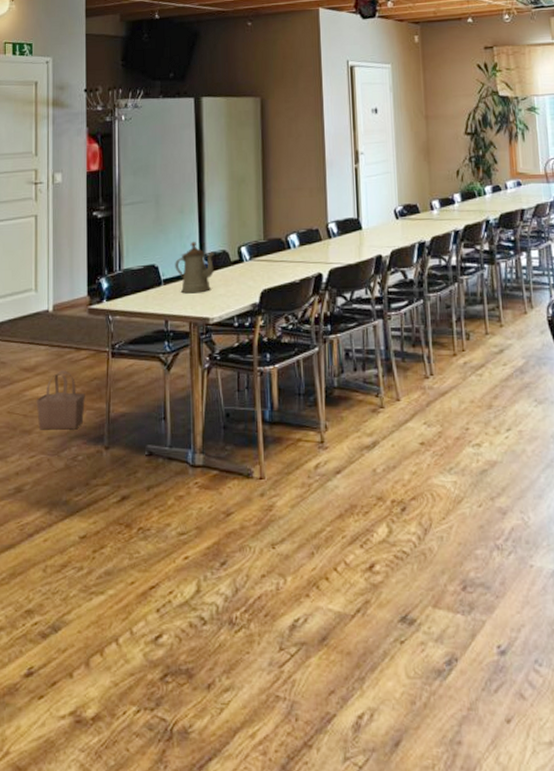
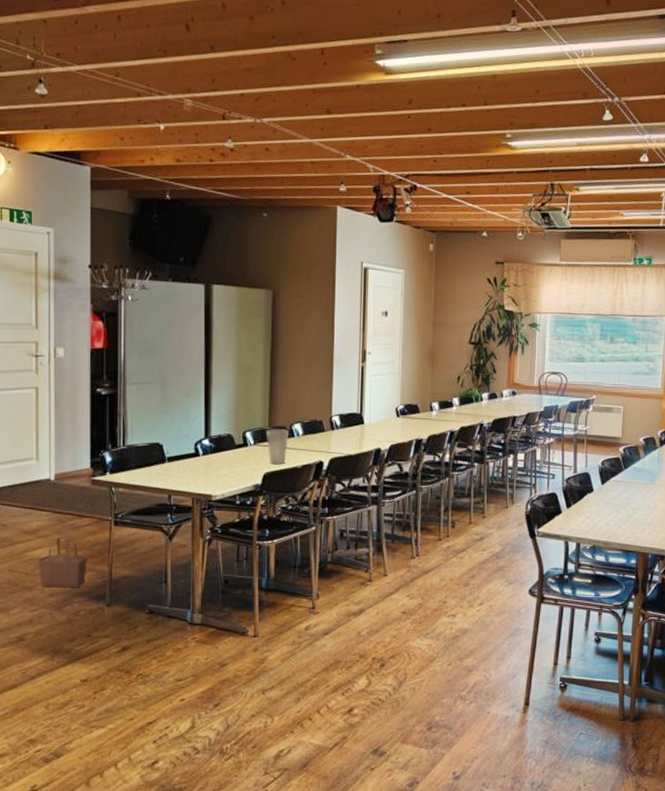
coffee pot: present [175,242,215,294] -> none [179,424,220,472]
cup: none [261,241,285,281] -> present [266,429,289,465]

